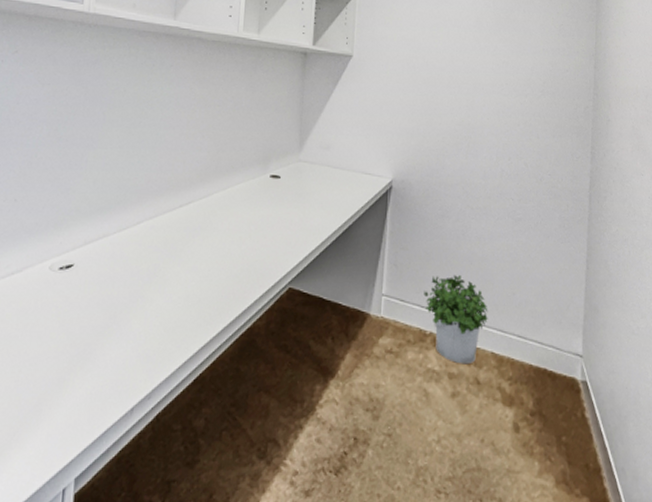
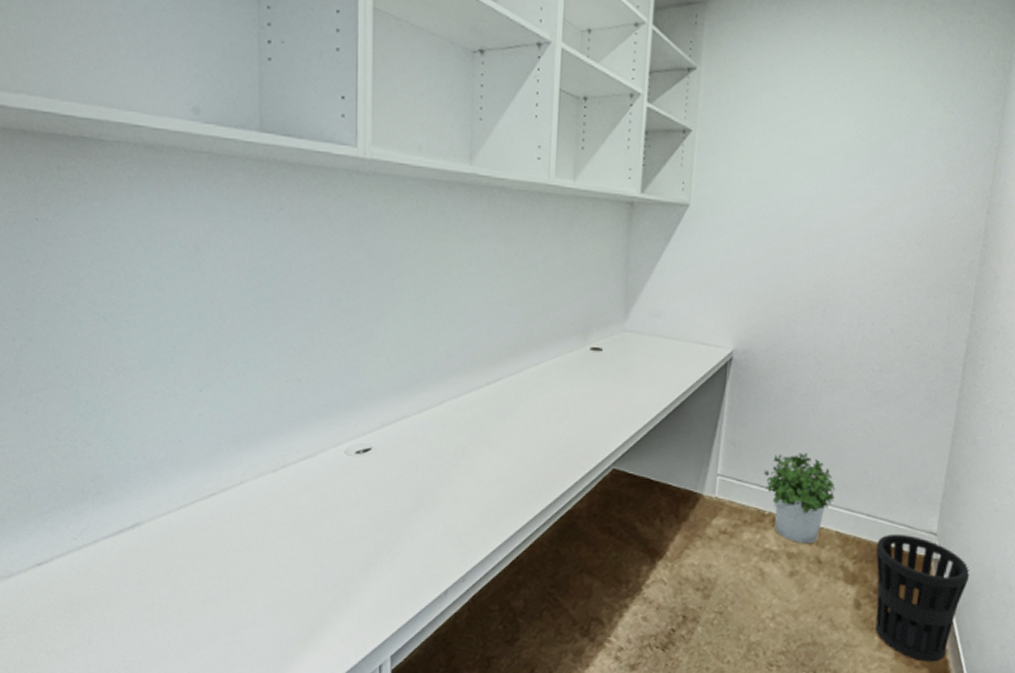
wastebasket: none [528,355,616,490] -> present [875,533,970,662]

